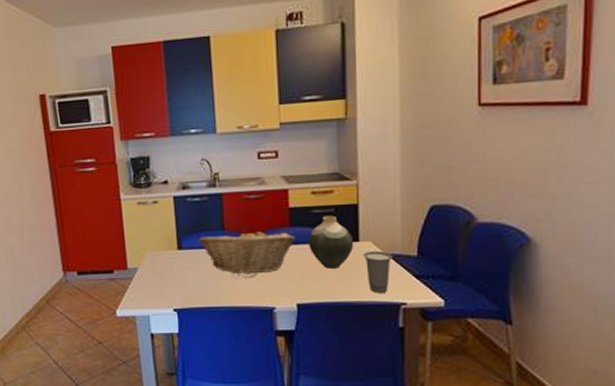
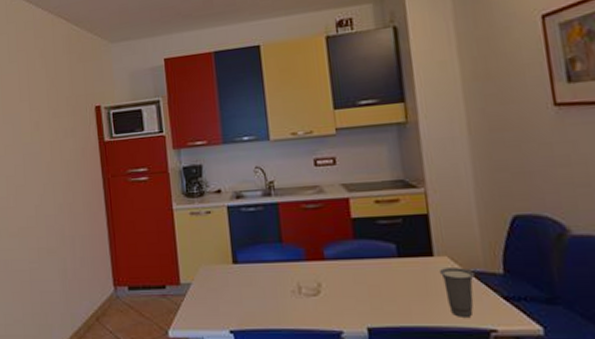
fruit basket: present [198,228,295,274] -> none [254,240,360,292]
vase: present [308,215,354,269] -> none [375,227,428,287]

